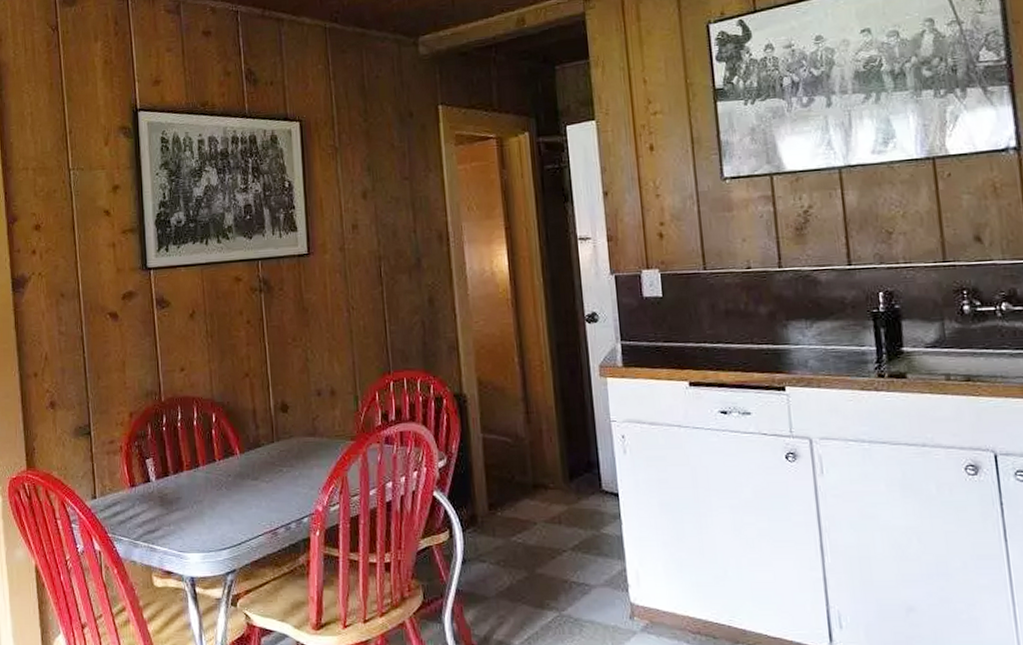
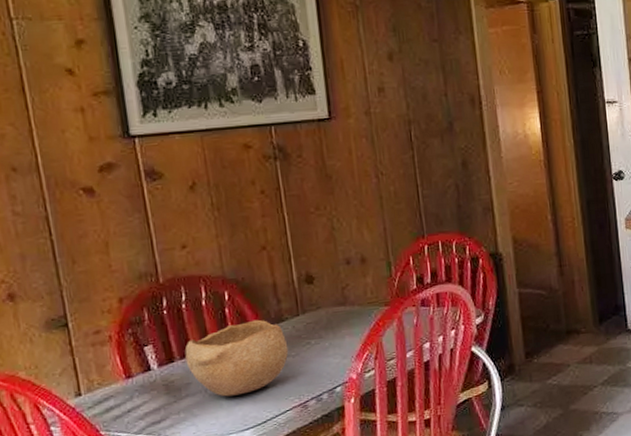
bowl: none [177,443,263,515] -> present [184,319,289,397]

